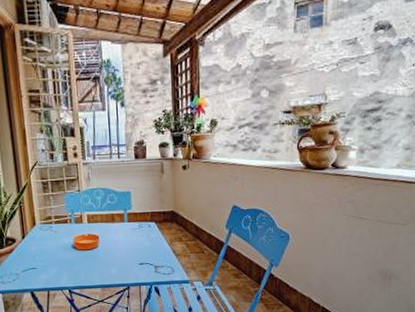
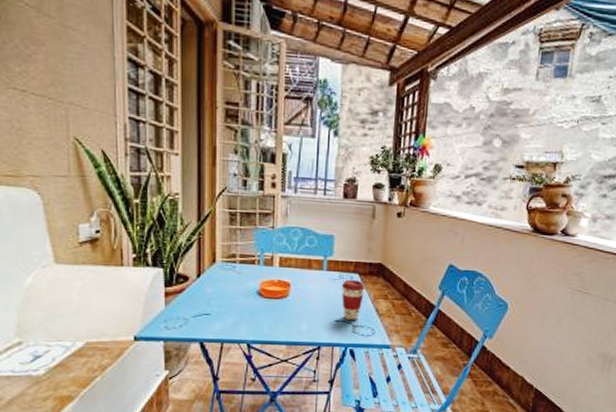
coffee cup: none [141,227,162,262] -> present [341,279,365,320]

